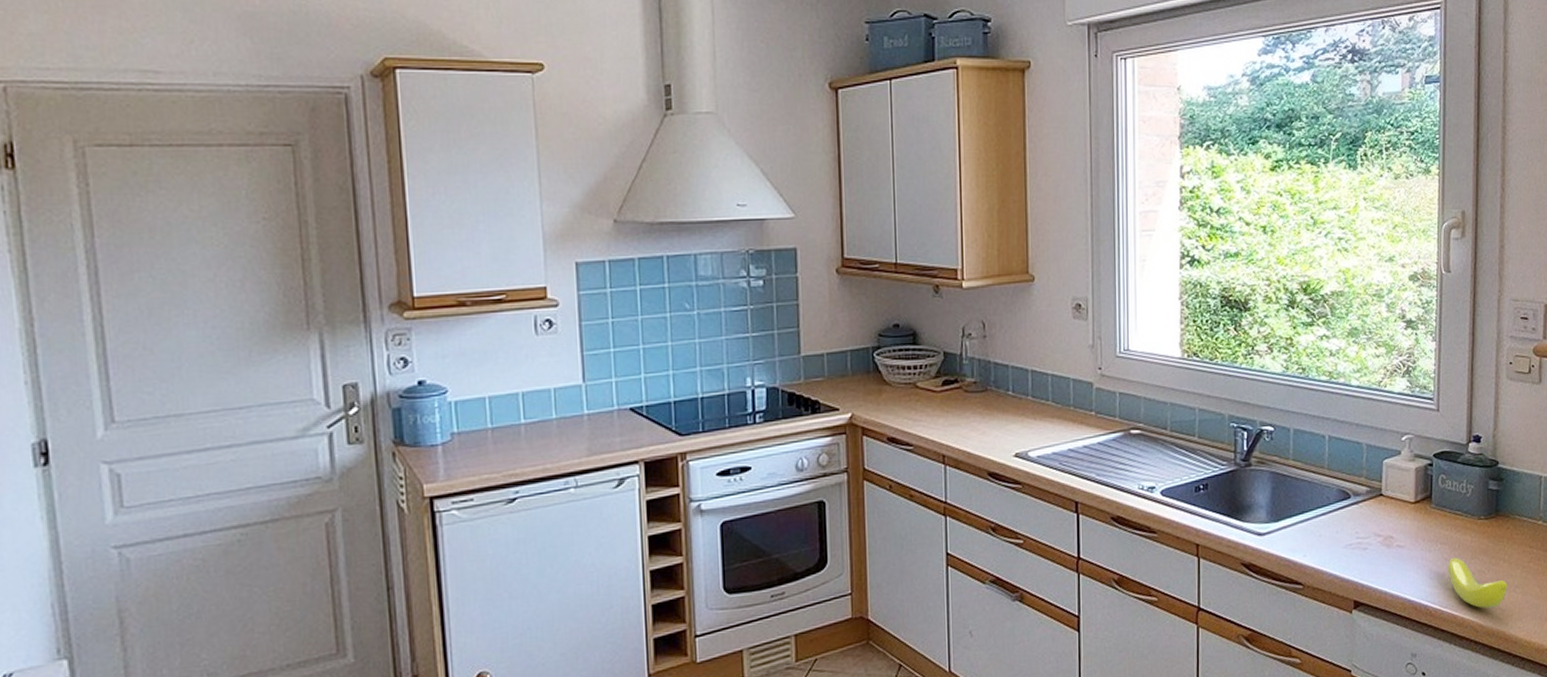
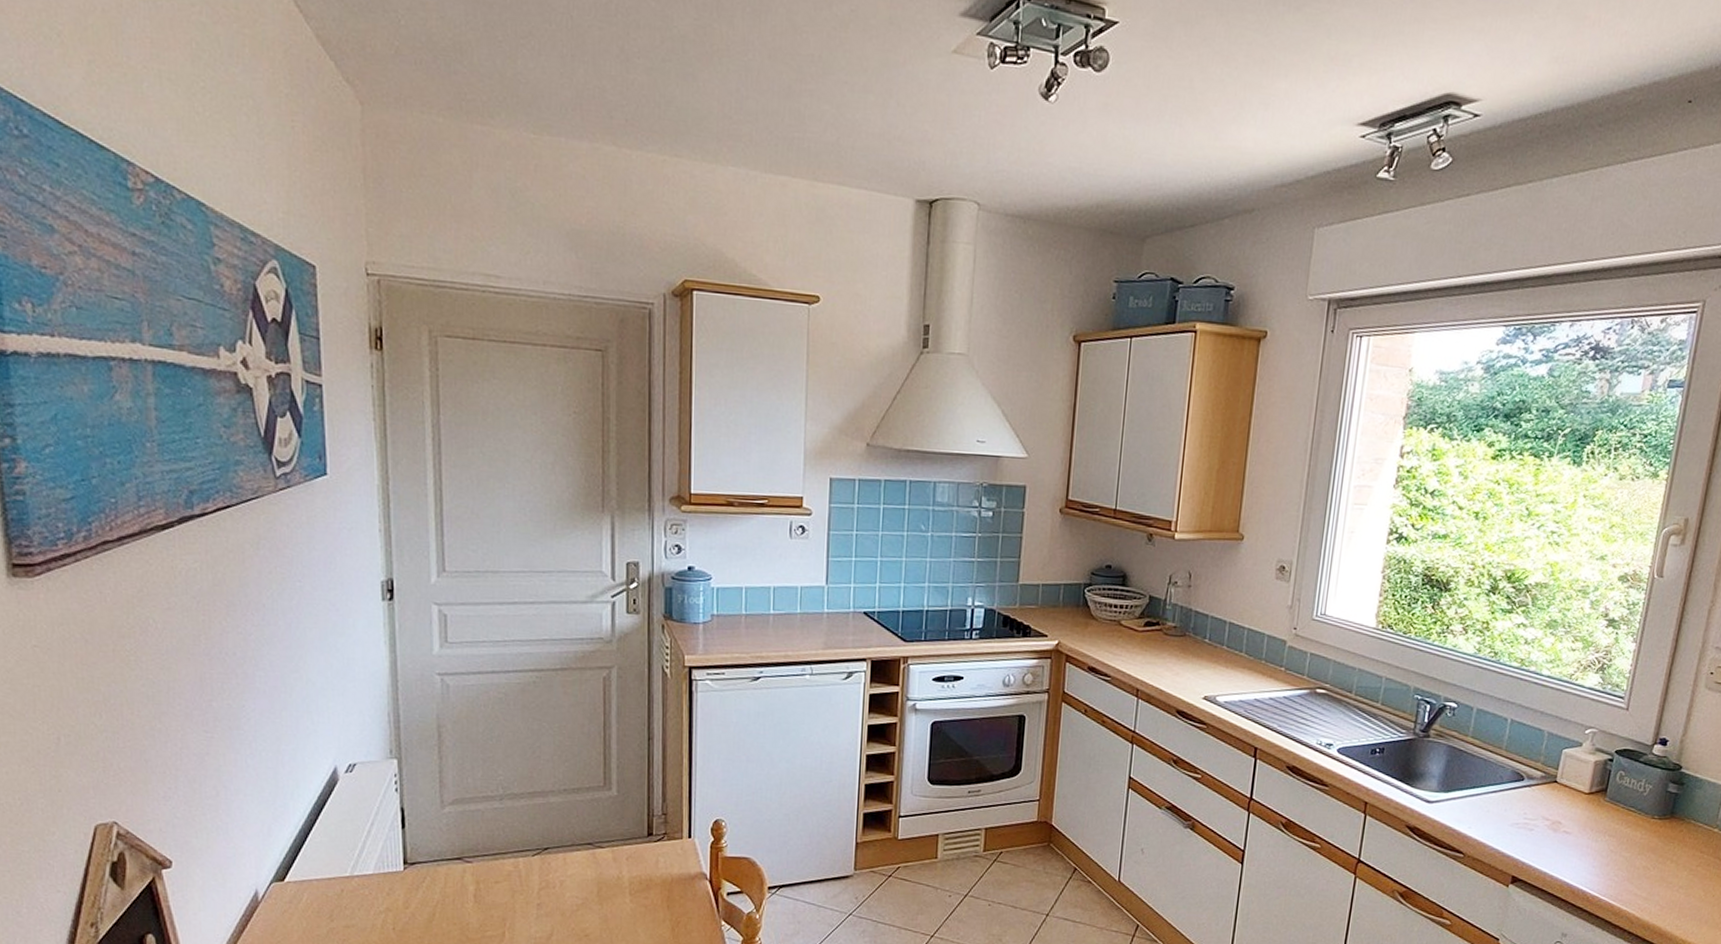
banana: present [1447,557,1508,609] -> none [1611,850,1672,903]

